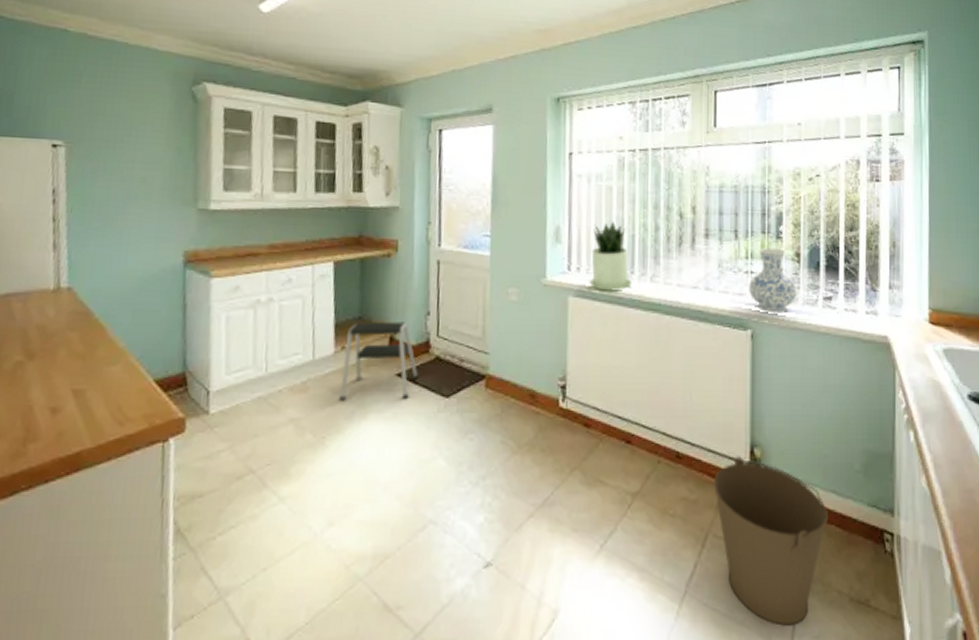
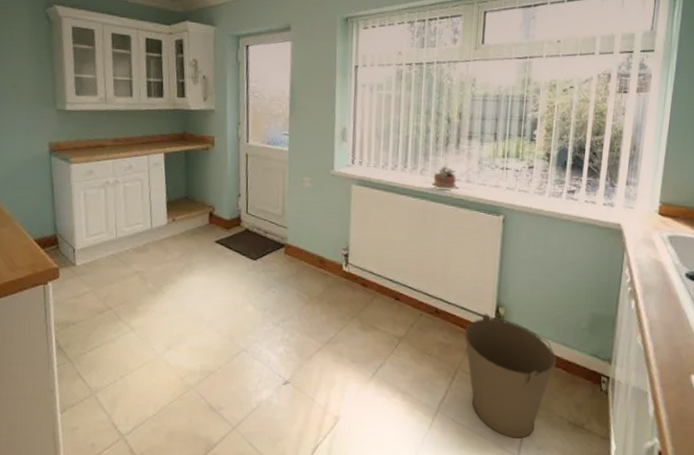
step stool: present [339,321,418,401] -> none [172,201,232,261]
planter: present [589,222,633,291] -> none [369,125,406,182]
succulent plant: none [666,271,697,301] -> present [433,166,459,191]
vase: present [749,248,797,314] -> none [503,148,545,203]

